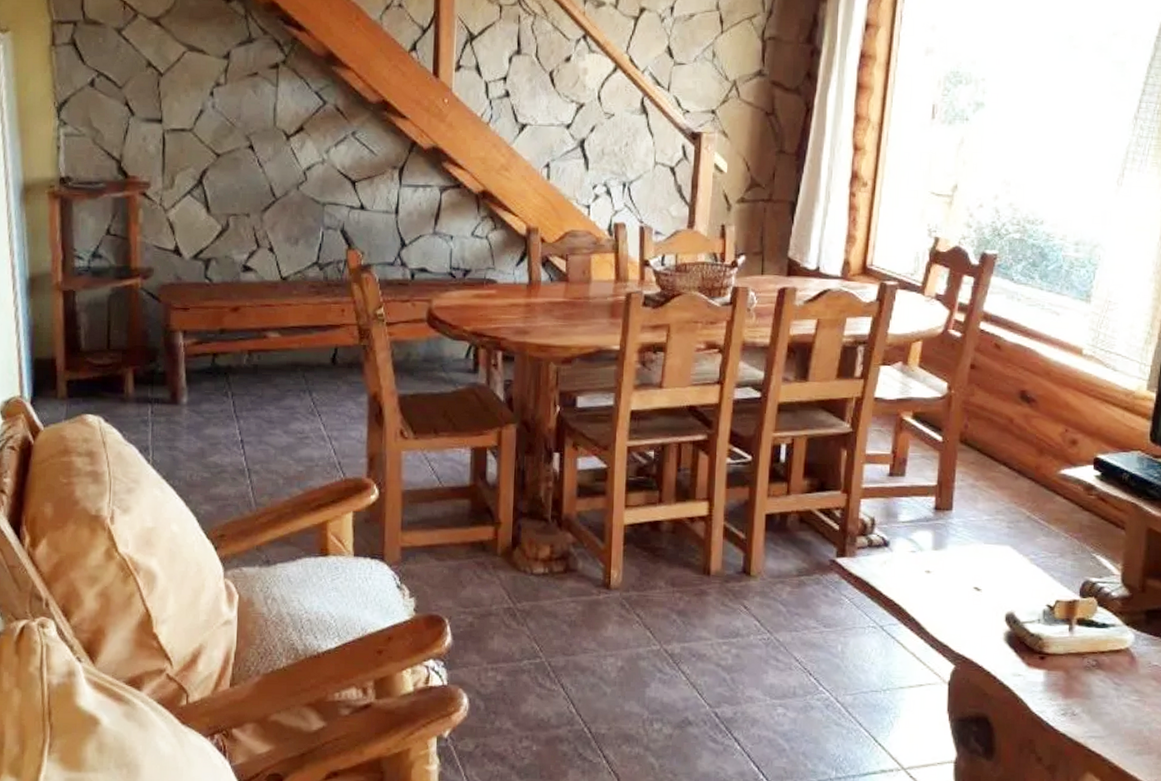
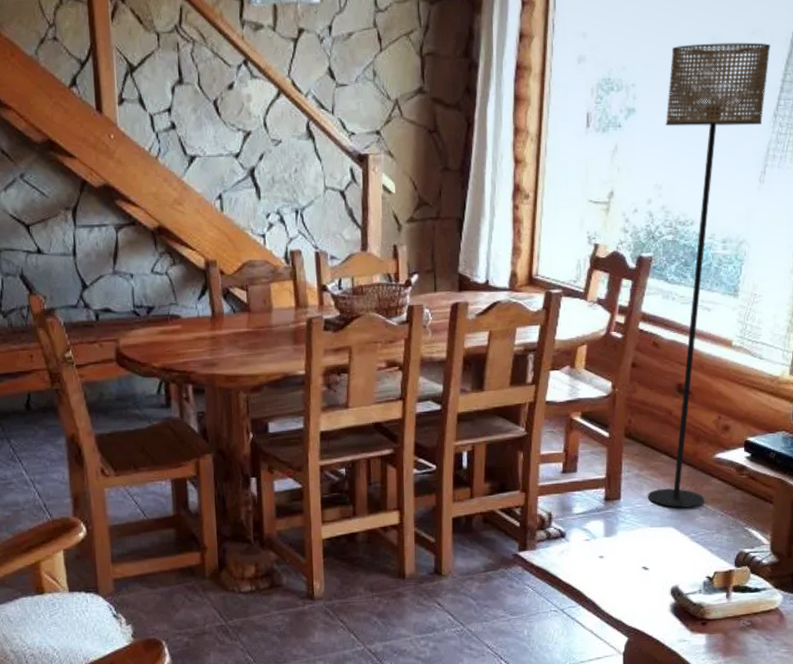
floor lamp: none [983,42,1133,526] -> present [647,42,771,508]

